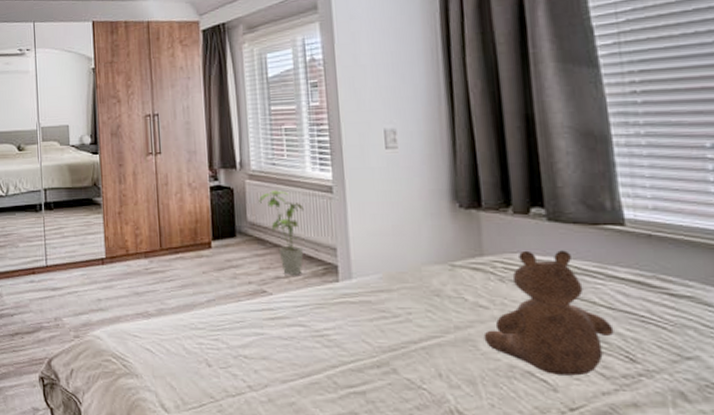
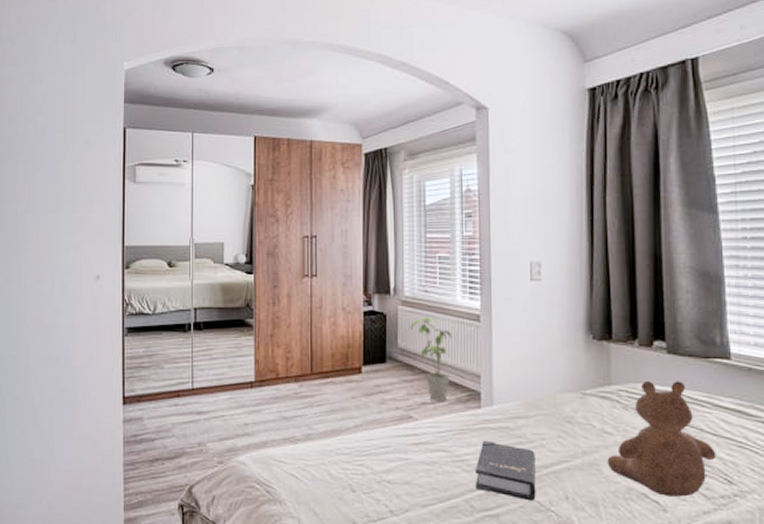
hardback book: none [337,314,405,379] -> present [476,440,536,502]

